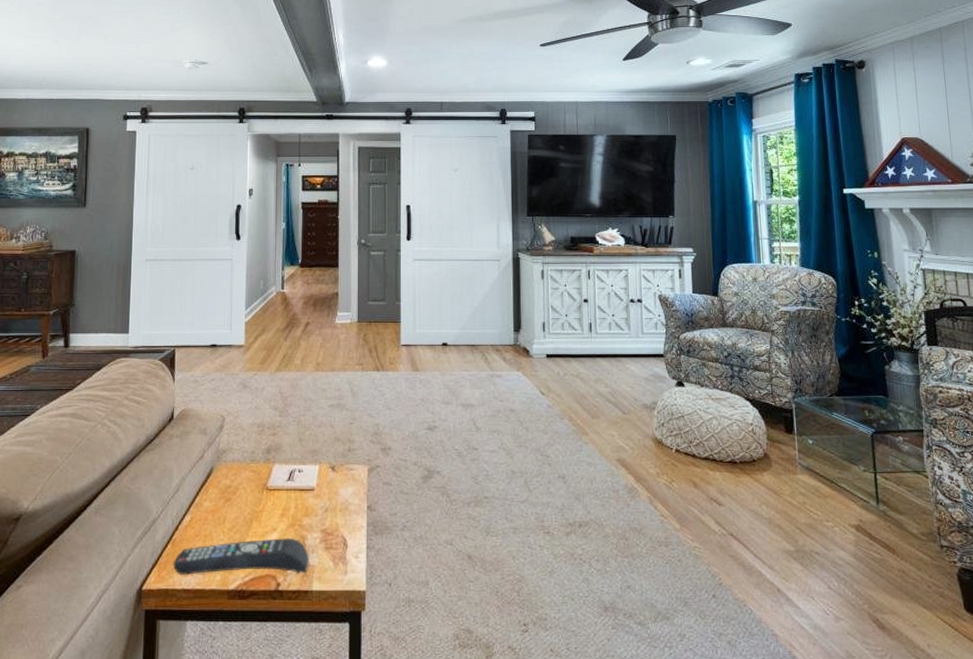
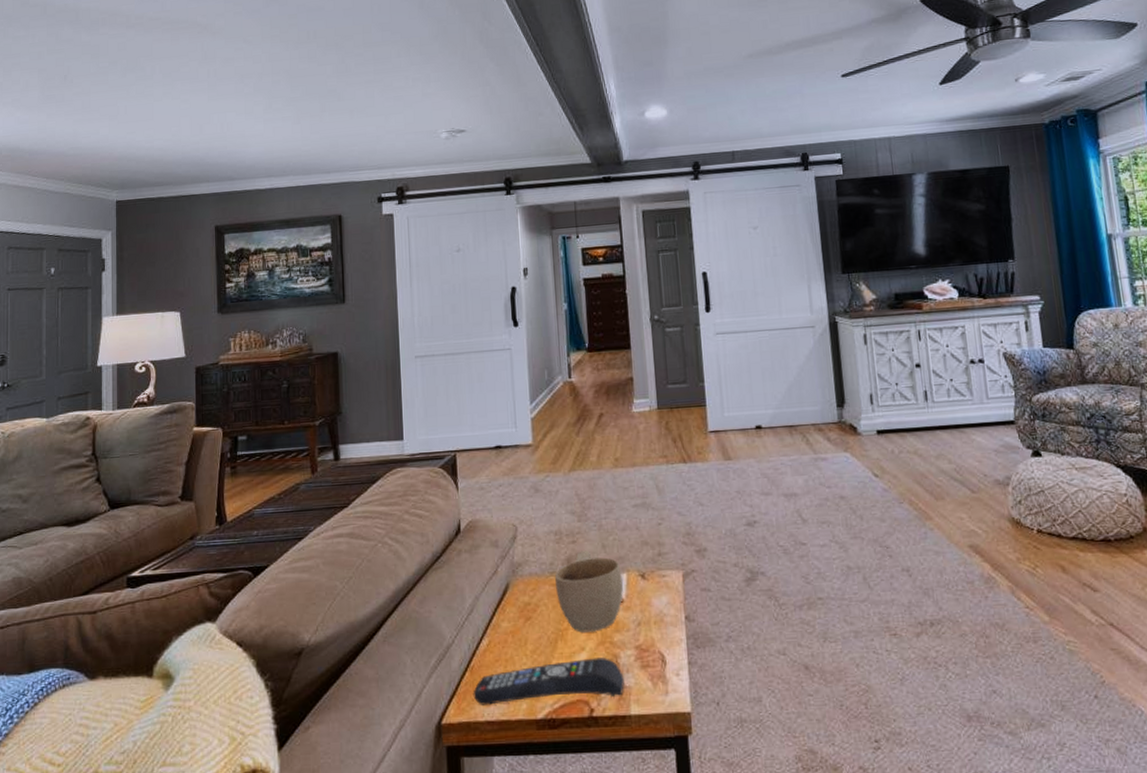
cup: none [254,442,315,515] -> present [554,550,623,633]

